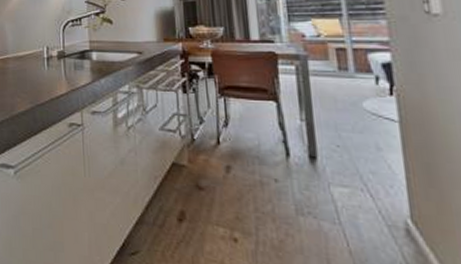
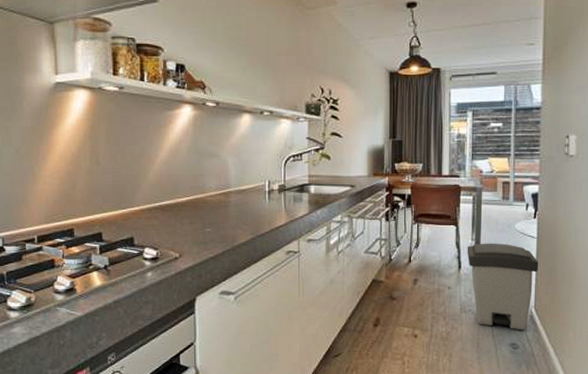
trash can: none [295,125,409,250] -> present [467,243,539,331]

